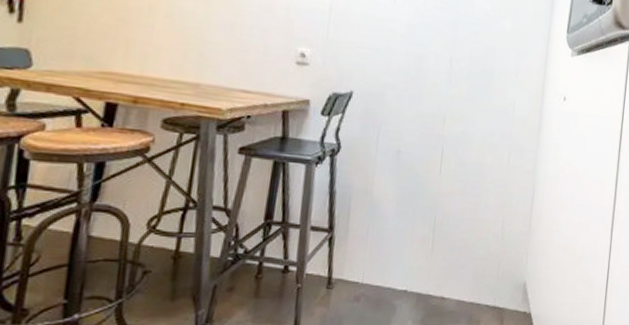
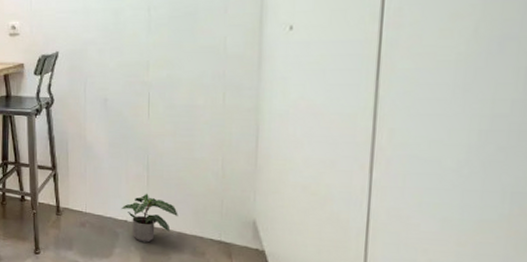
potted plant: none [402,257,459,315] -> present [121,193,178,243]

